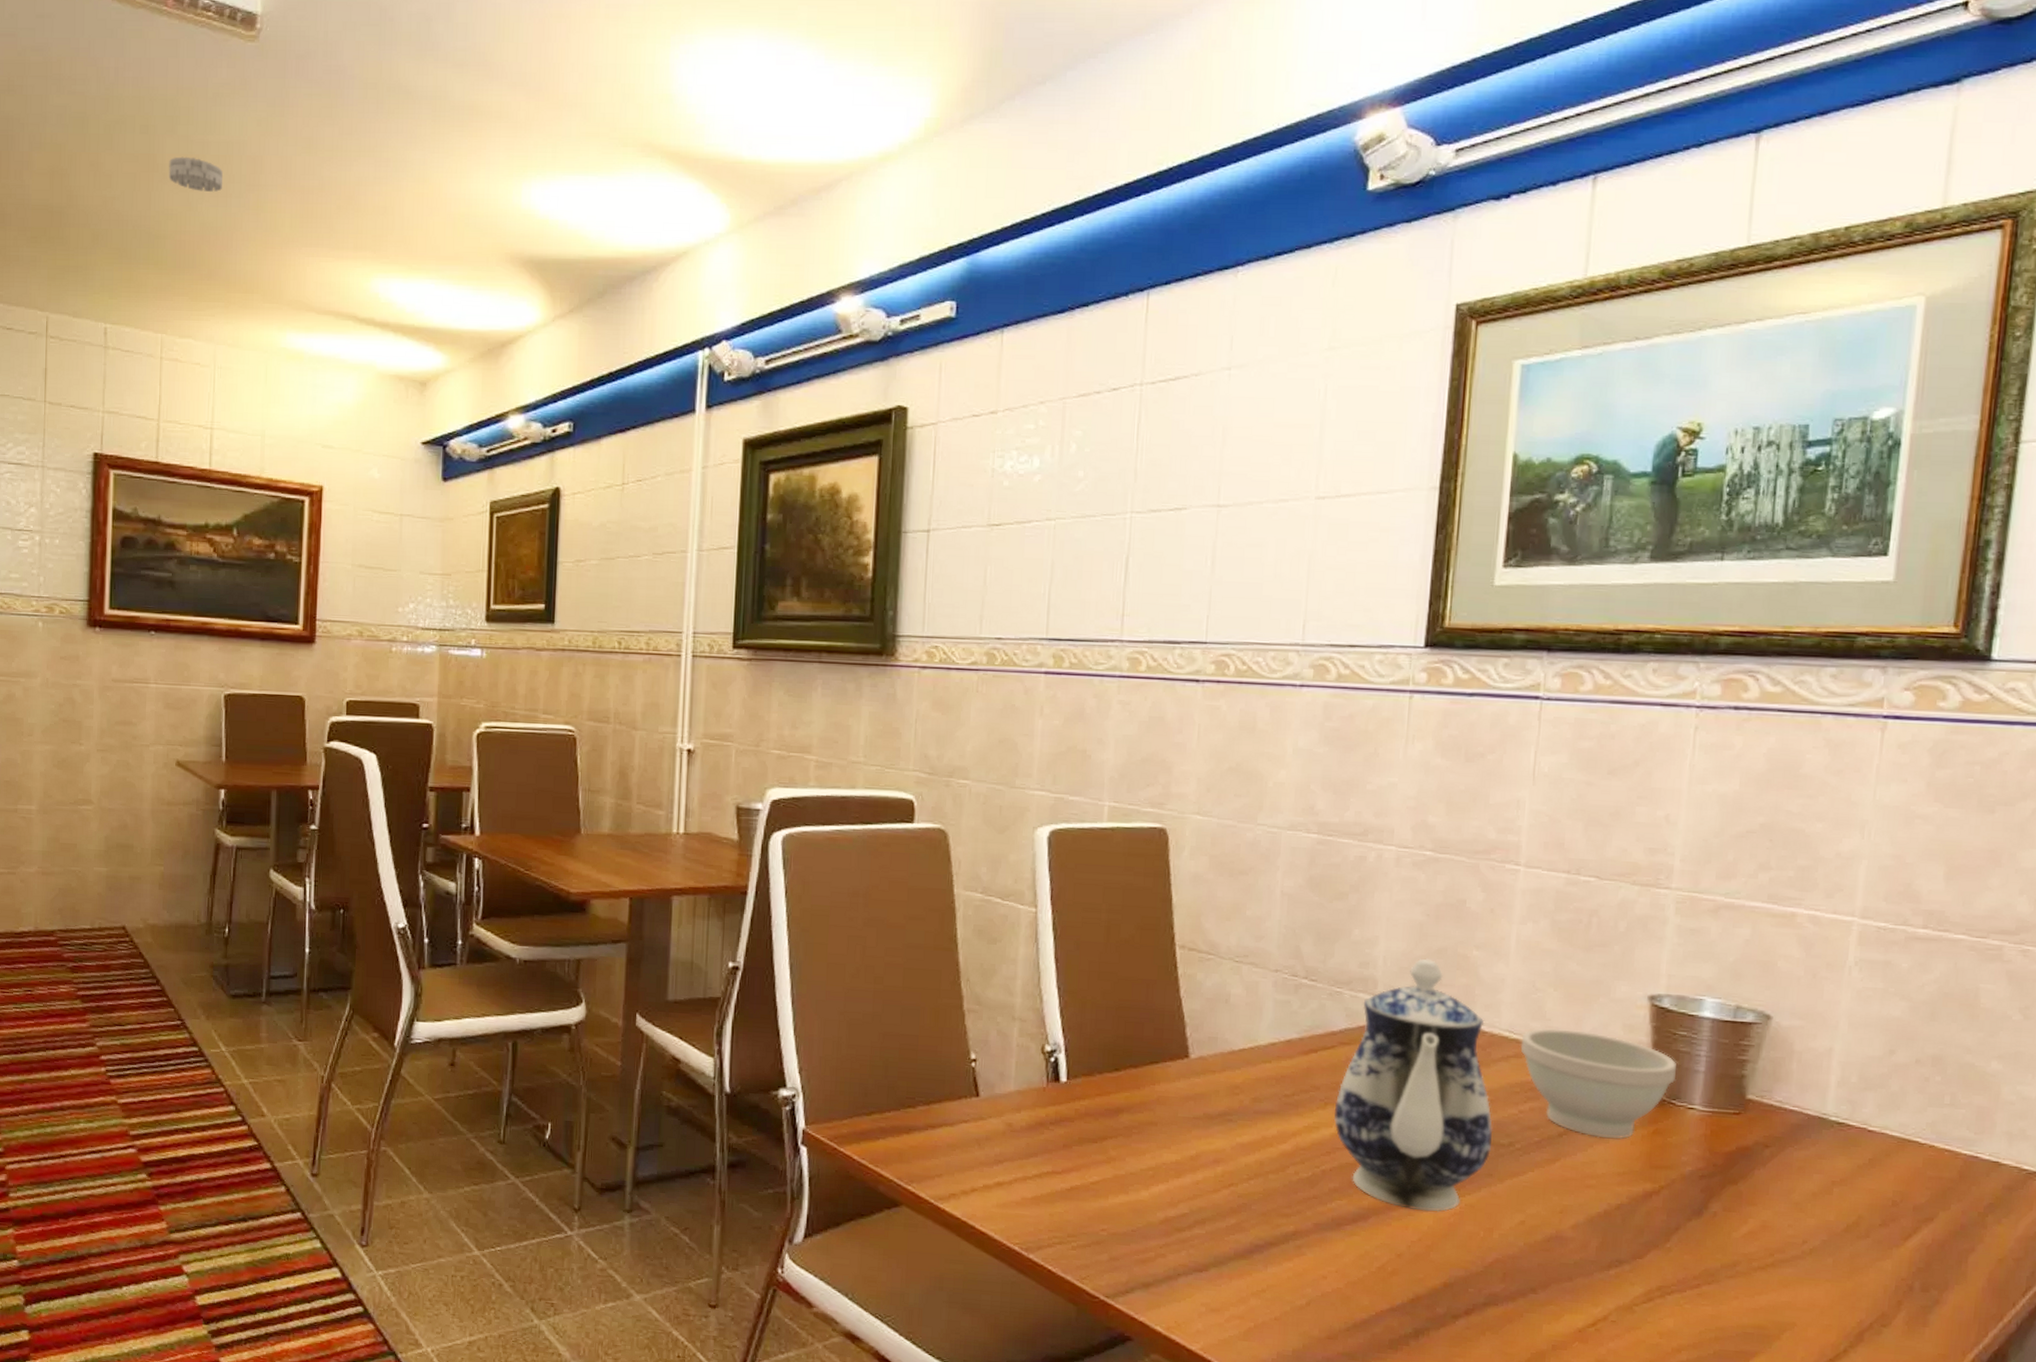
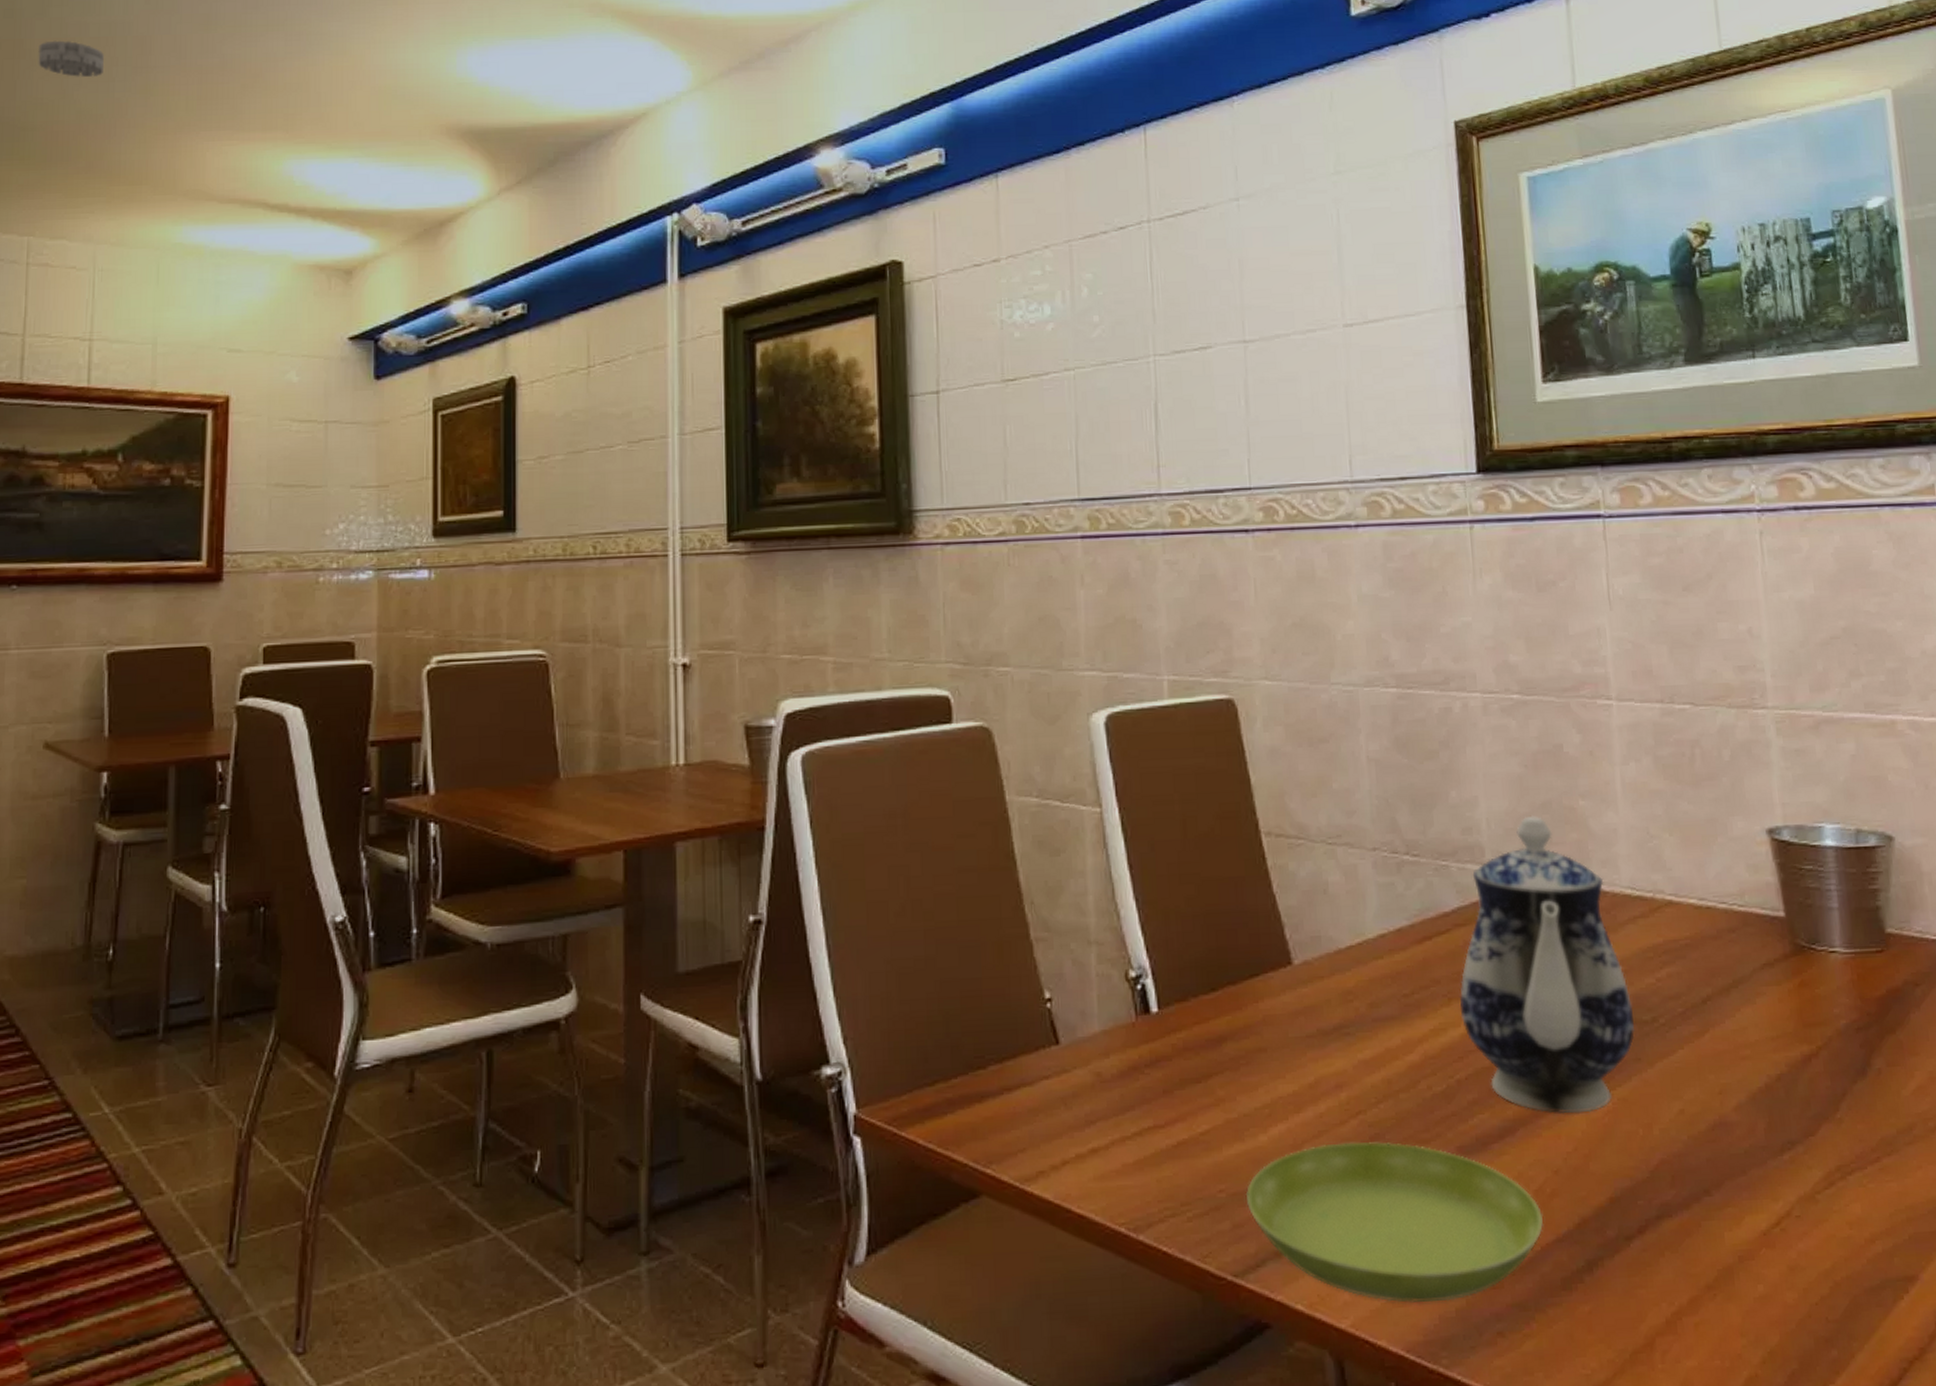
saucer: none [1124,1206,1382,1343] -> present [1245,1142,1544,1303]
bowl: present [1520,1028,1677,1139] -> none [1645,878,1812,999]

